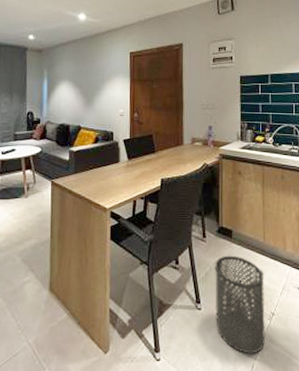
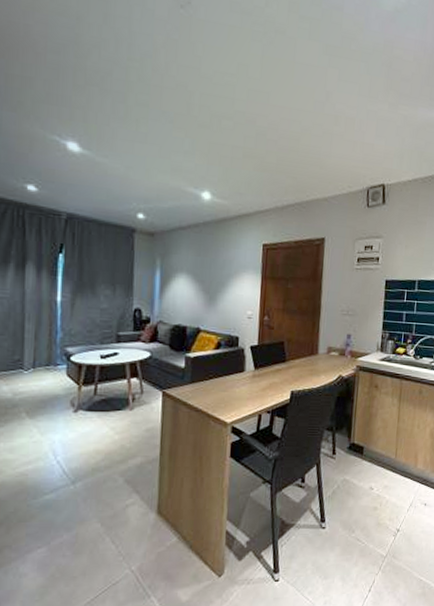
trash can: present [214,255,265,354] -> none [339,472,393,570]

